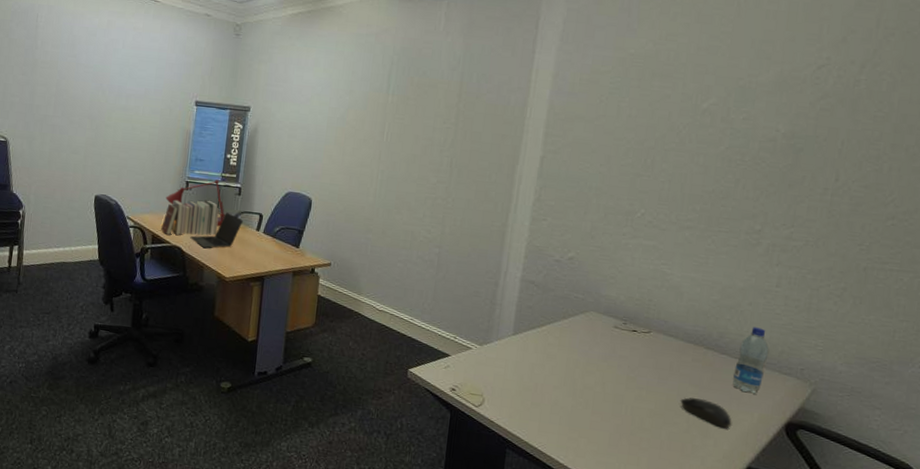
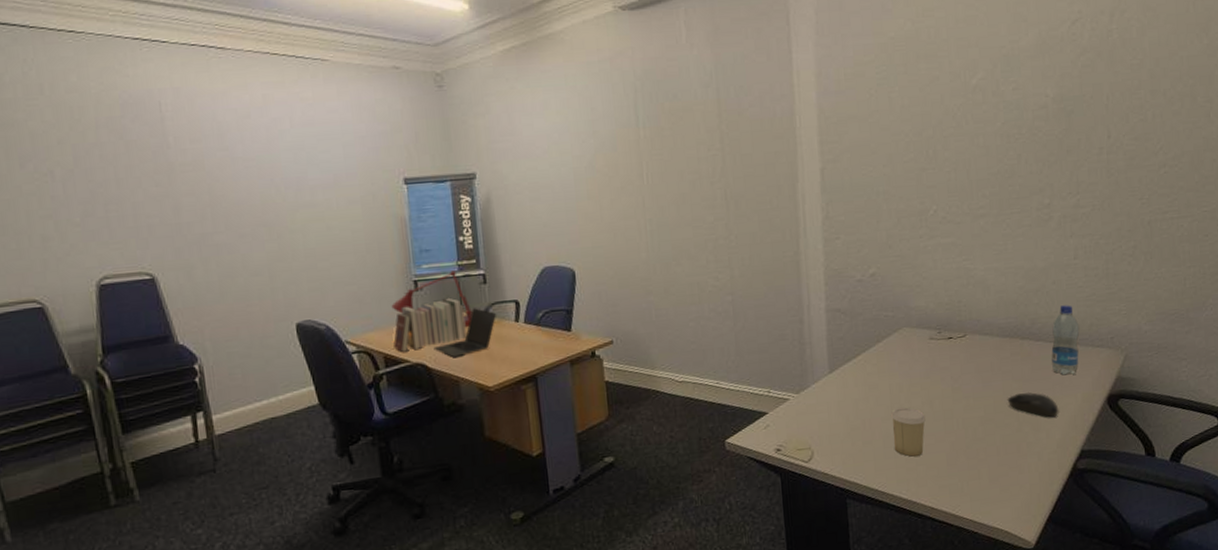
cup: none [560,380,596,429] -> present [891,406,926,457]

